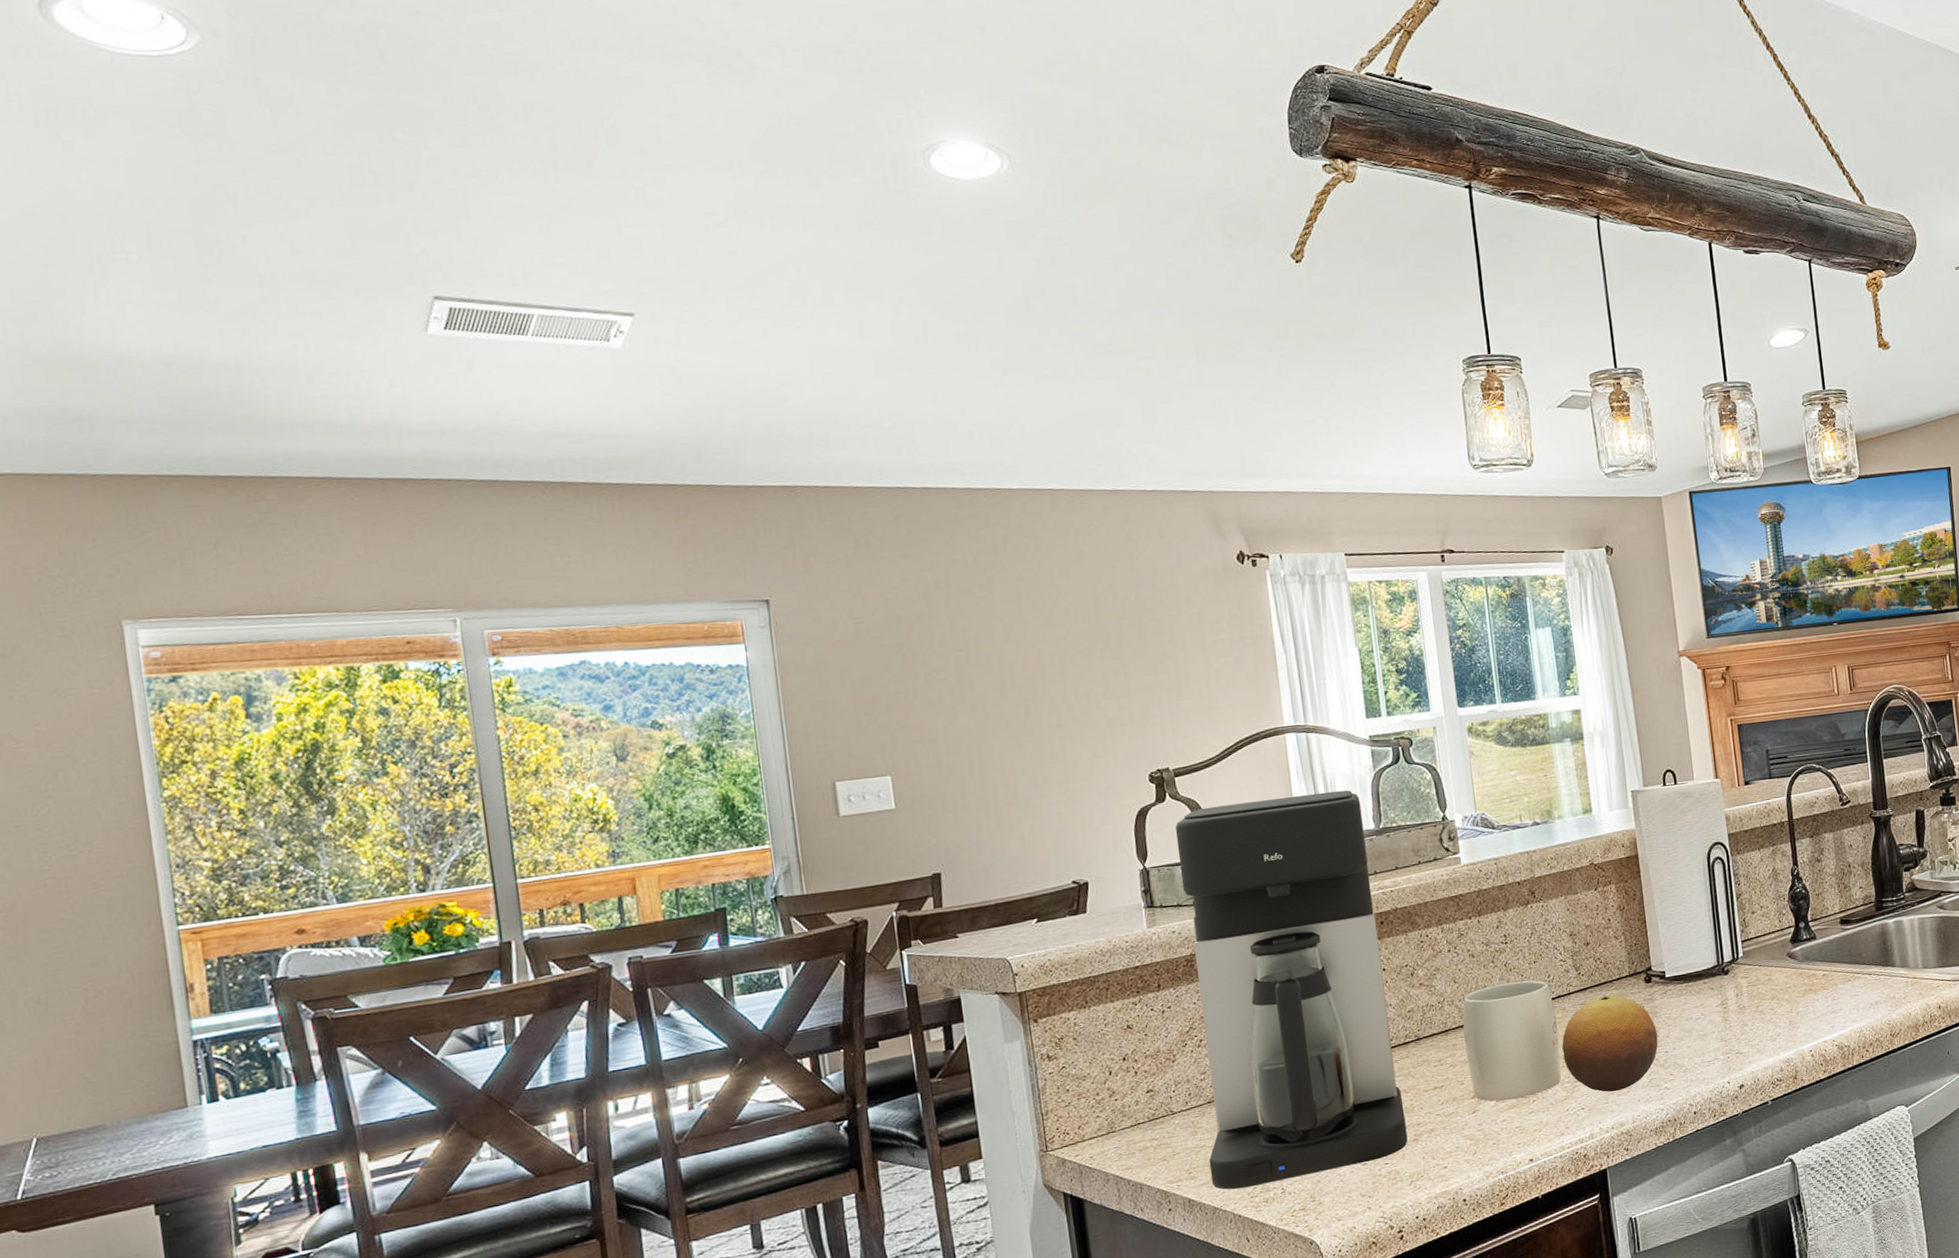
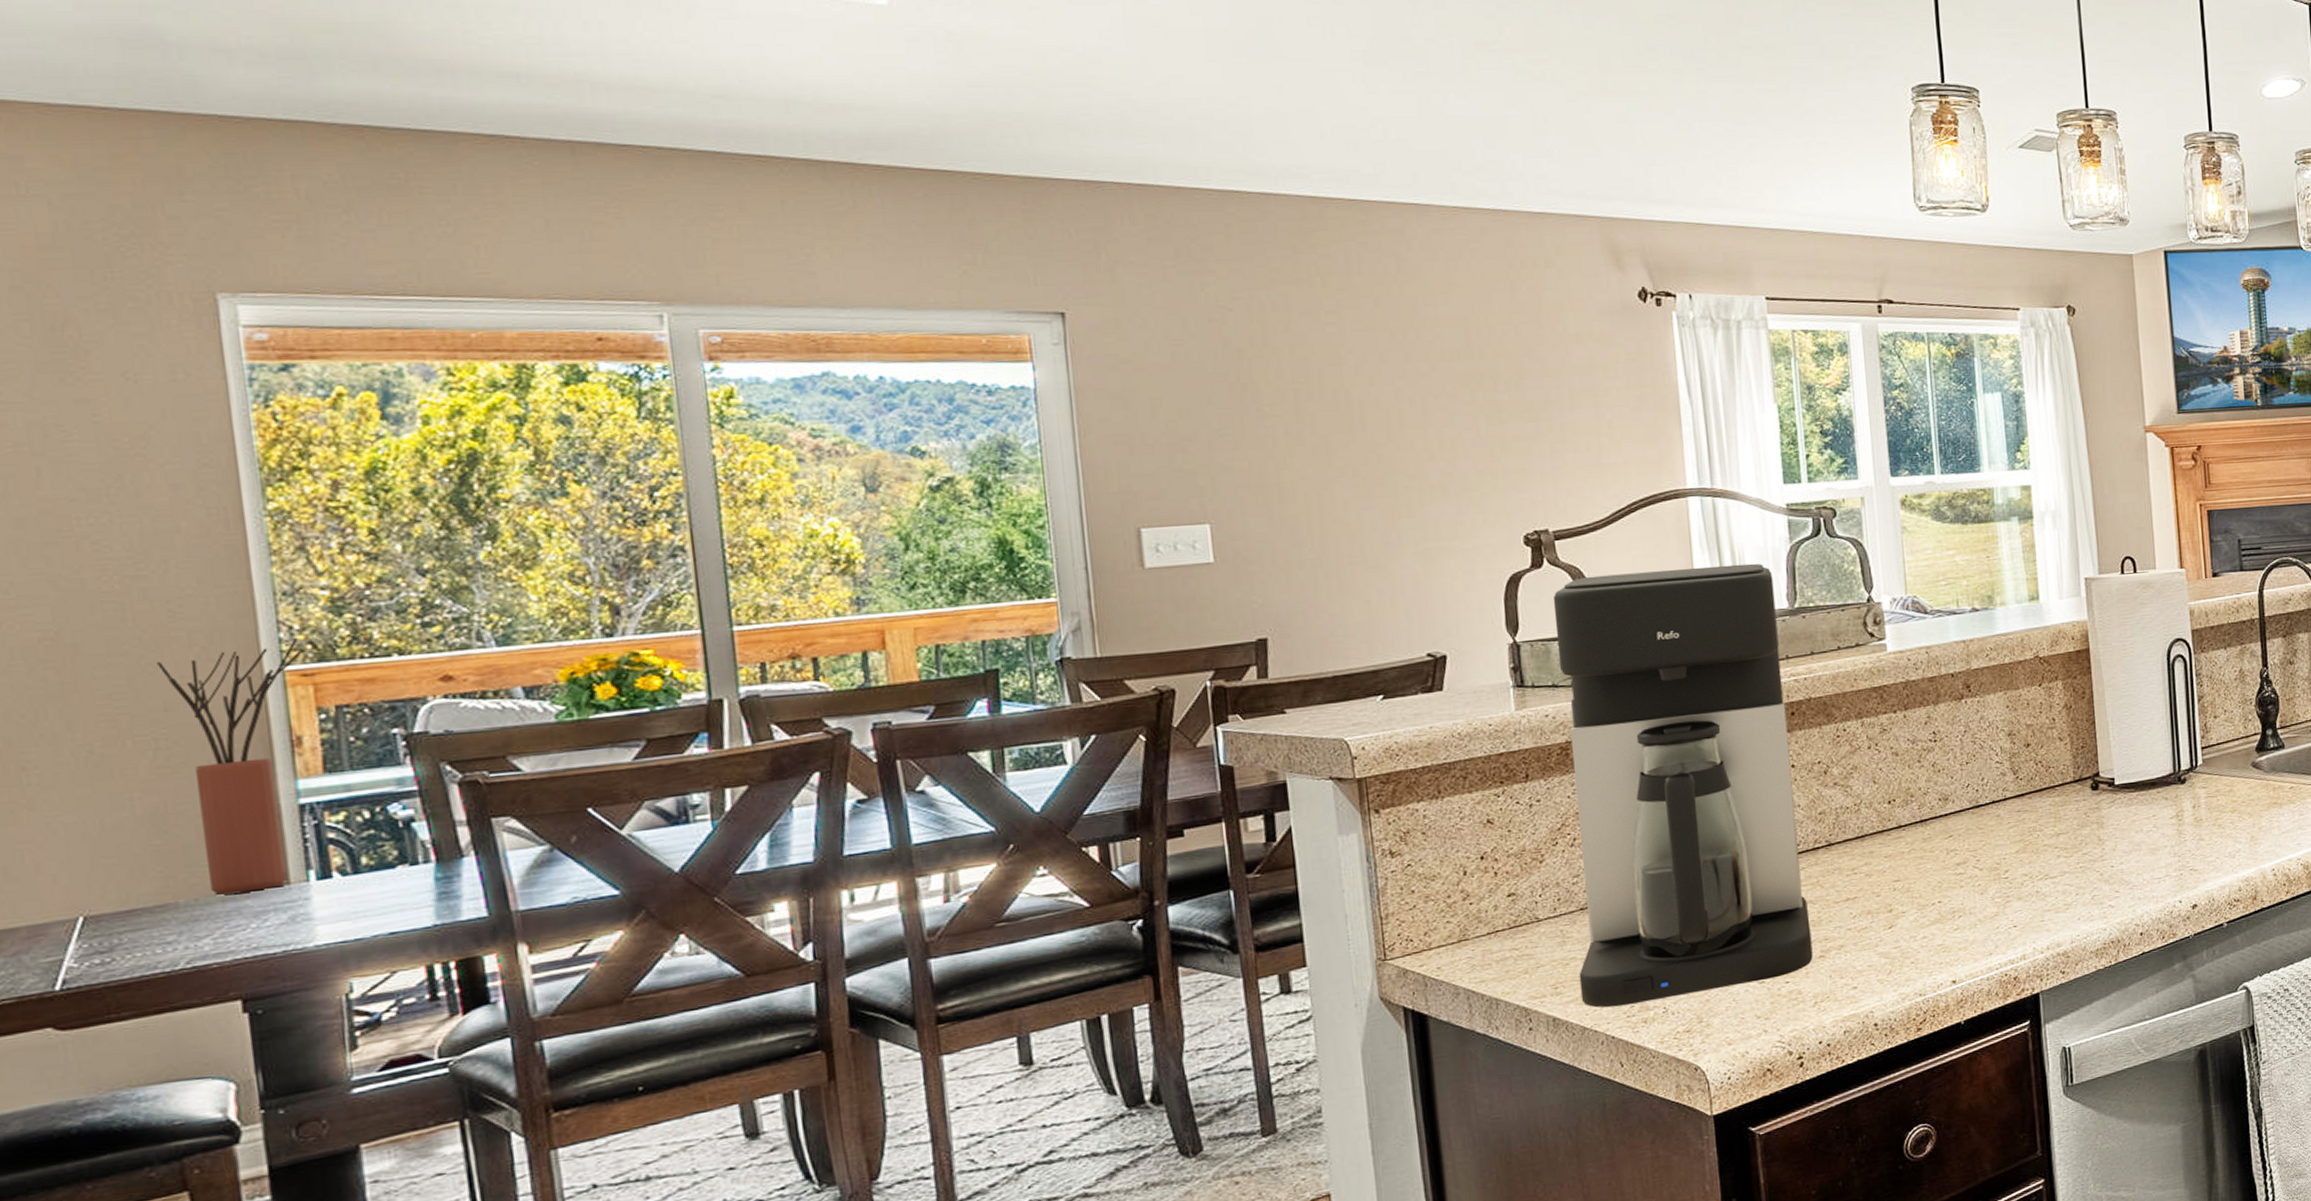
vase: none [84,902,192,1119] -> present [155,638,302,896]
mug: present [1463,980,1561,1102] -> none [1881,783,1992,916]
fruit: present [1562,995,1658,1092] -> none [1994,802,2103,909]

